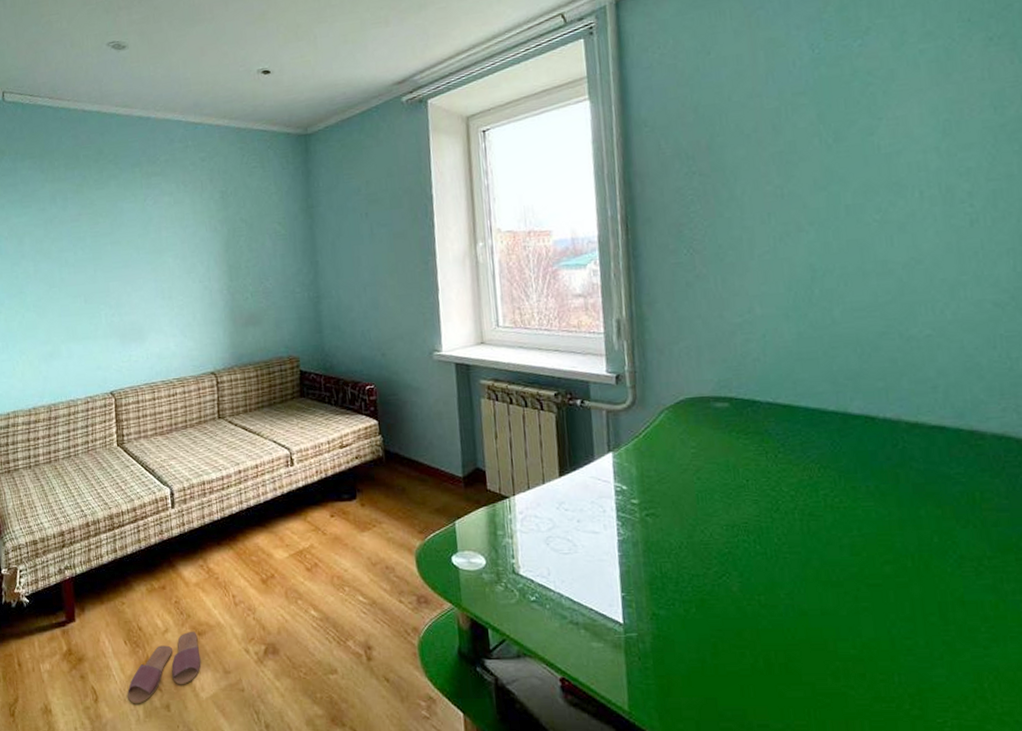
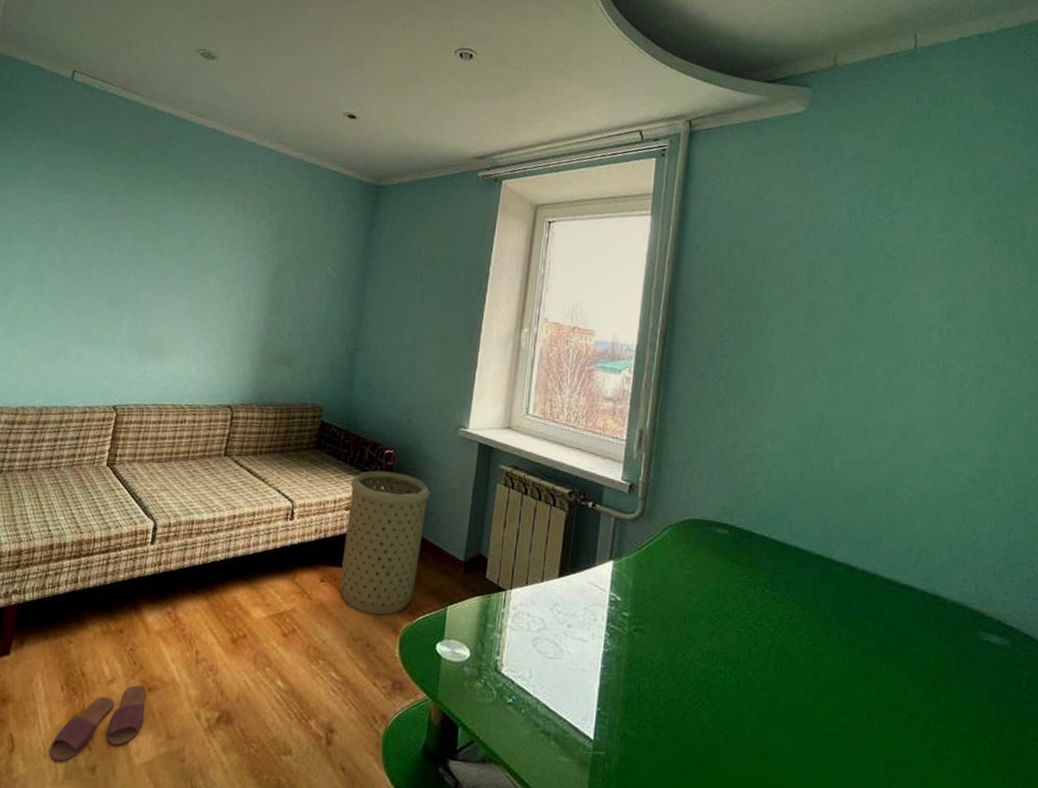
laundry basket: none [340,405,421,539] -> present [339,470,430,616]

